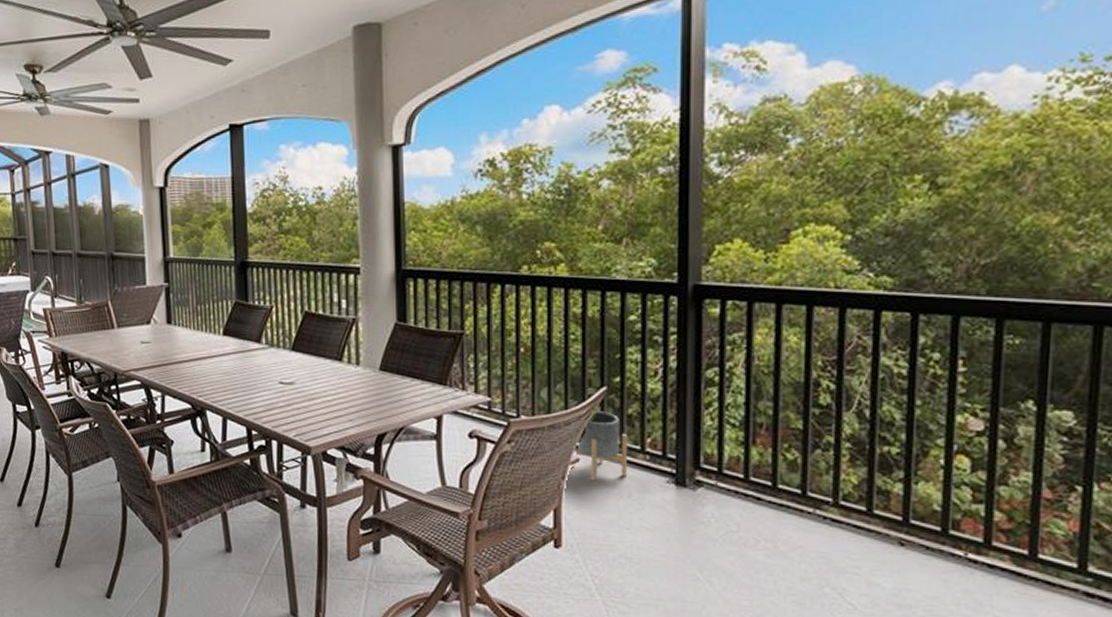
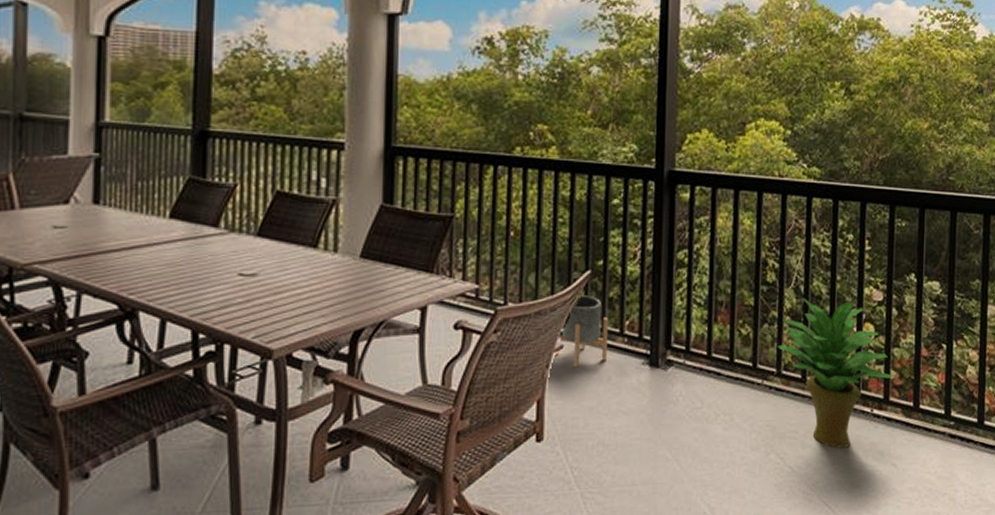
potted plant: none [834,424,996,592] -> present [778,298,892,448]

